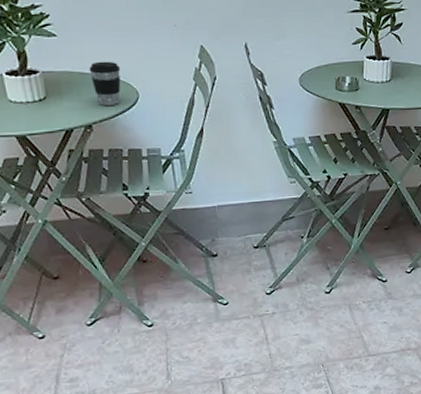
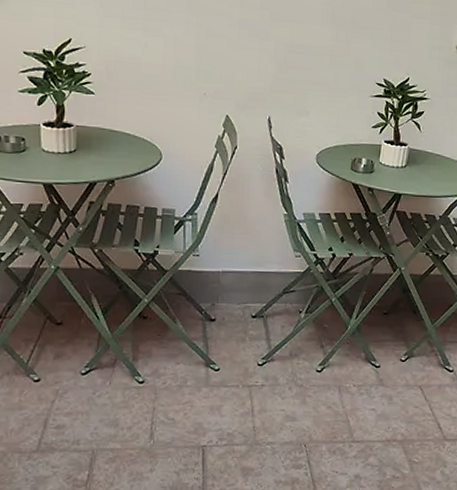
coffee cup: present [89,61,121,105] -> none [119,121,149,164]

